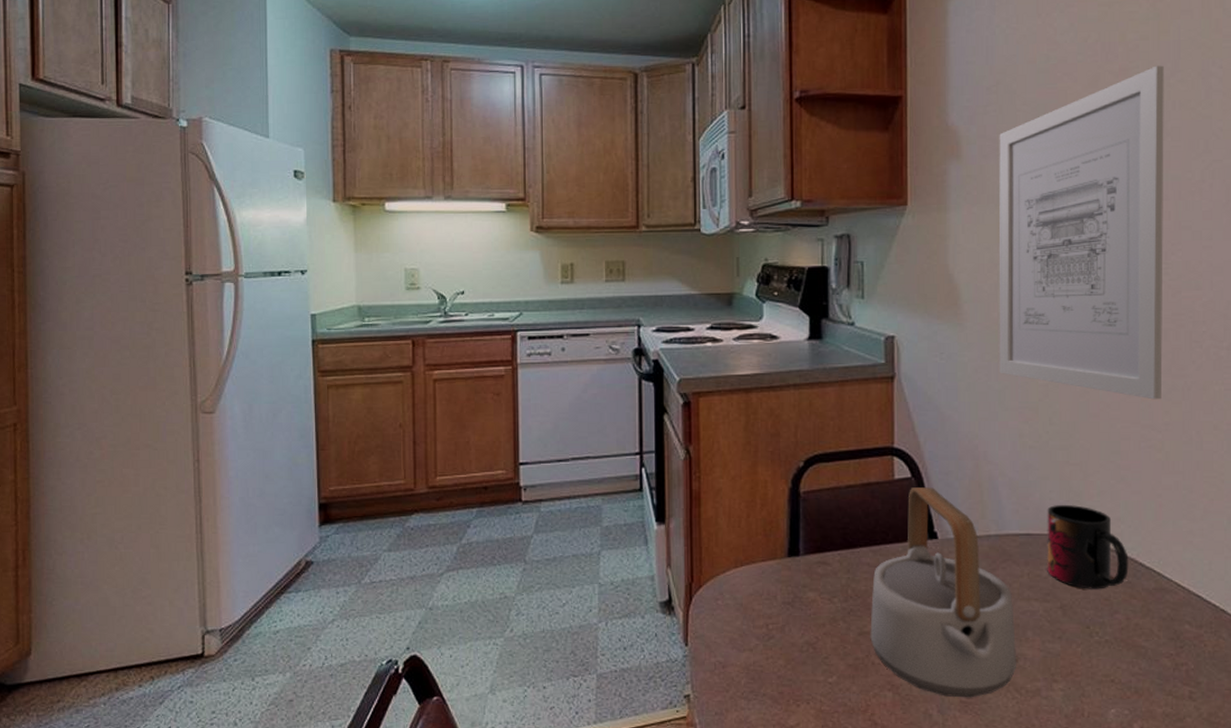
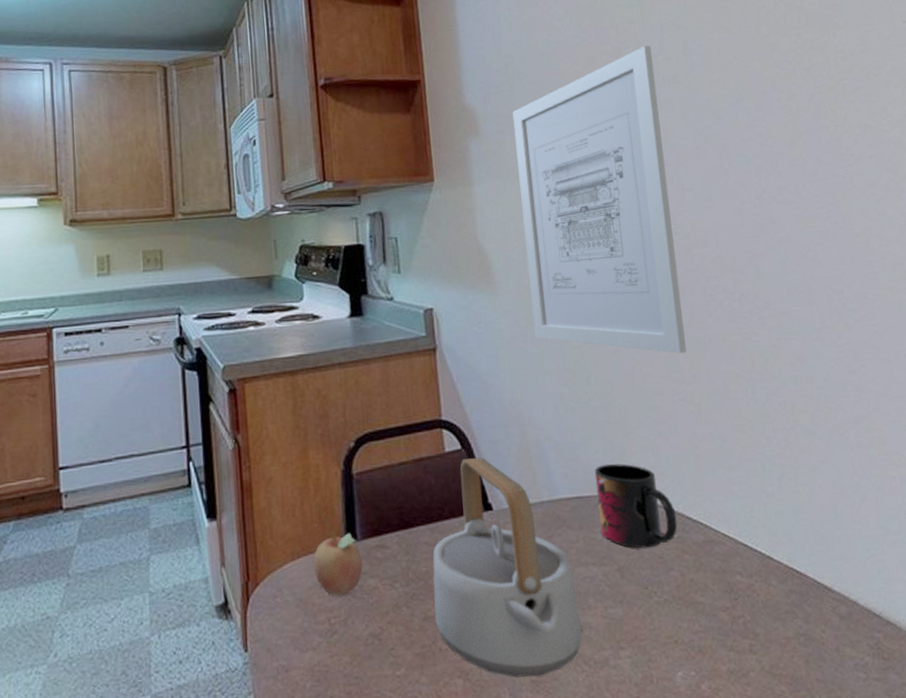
fruit: none [756,544,803,605] -> present [313,530,363,597]

